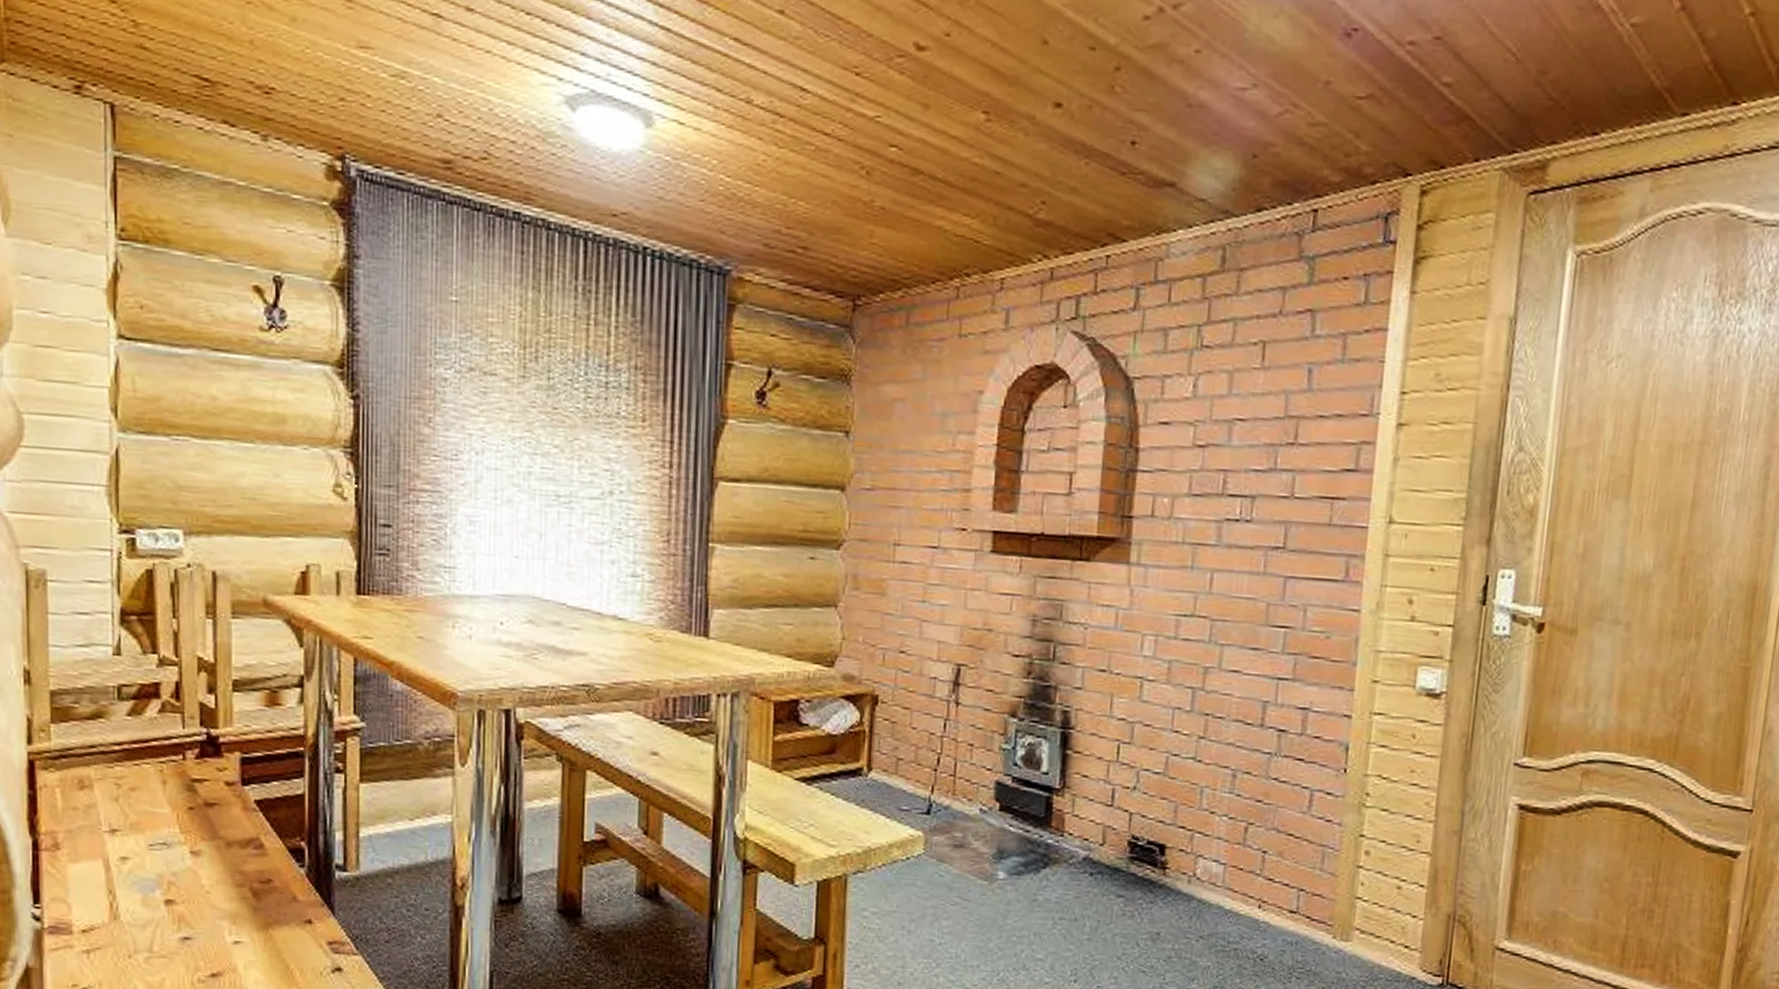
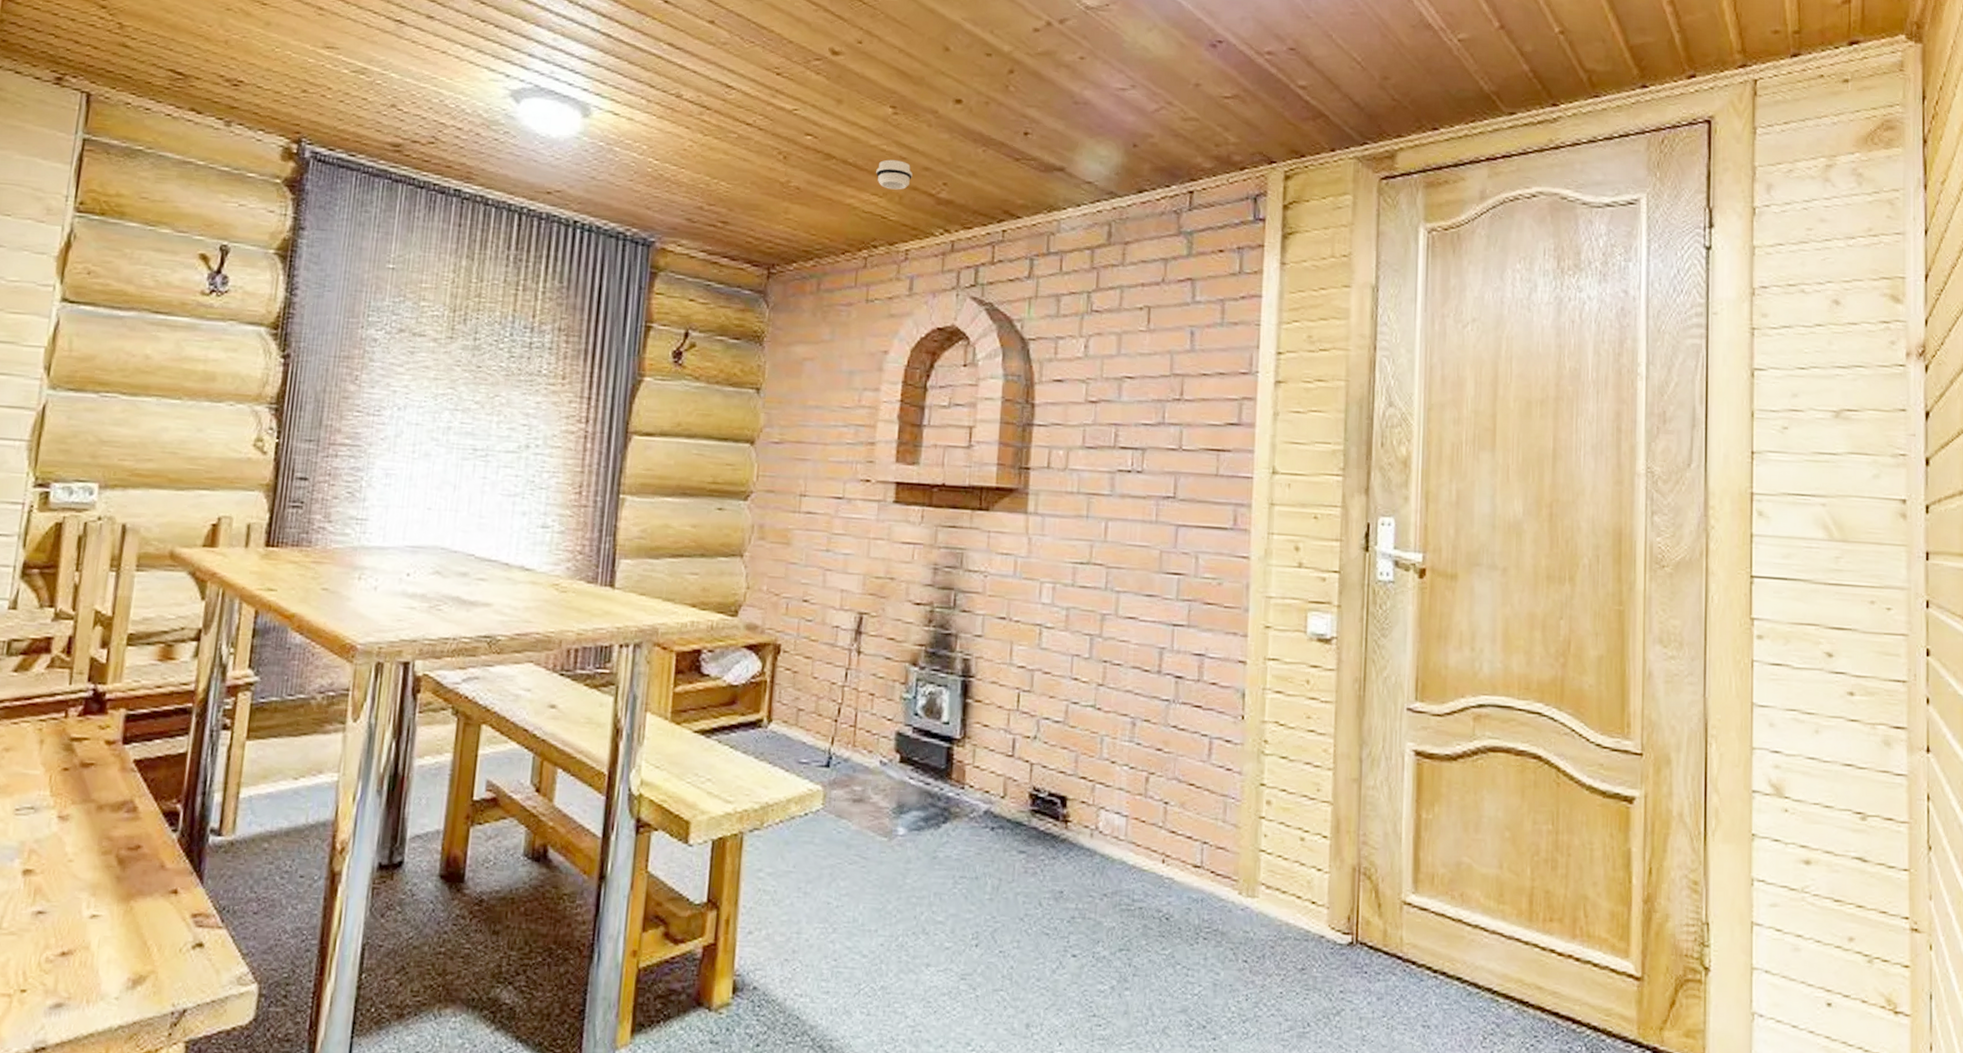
smoke detector: none [968,174,1008,210] -> present [876,159,913,190]

